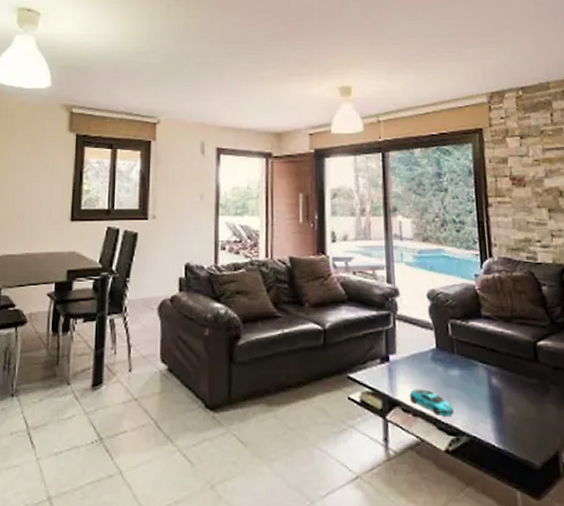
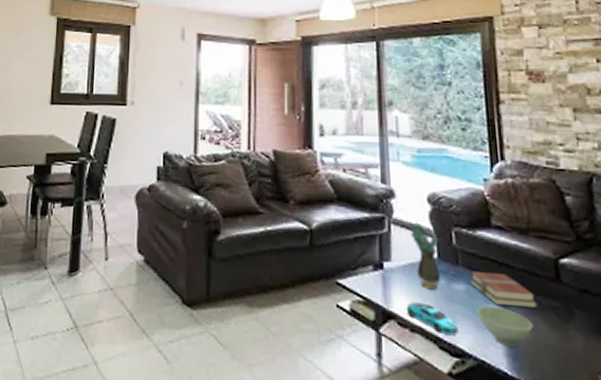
vase: none [411,317,439,377] -> present [409,222,441,290]
books: none [464,358,520,387] -> present [470,272,538,309]
bowl: none [469,387,516,421] -> present [477,305,533,346]

